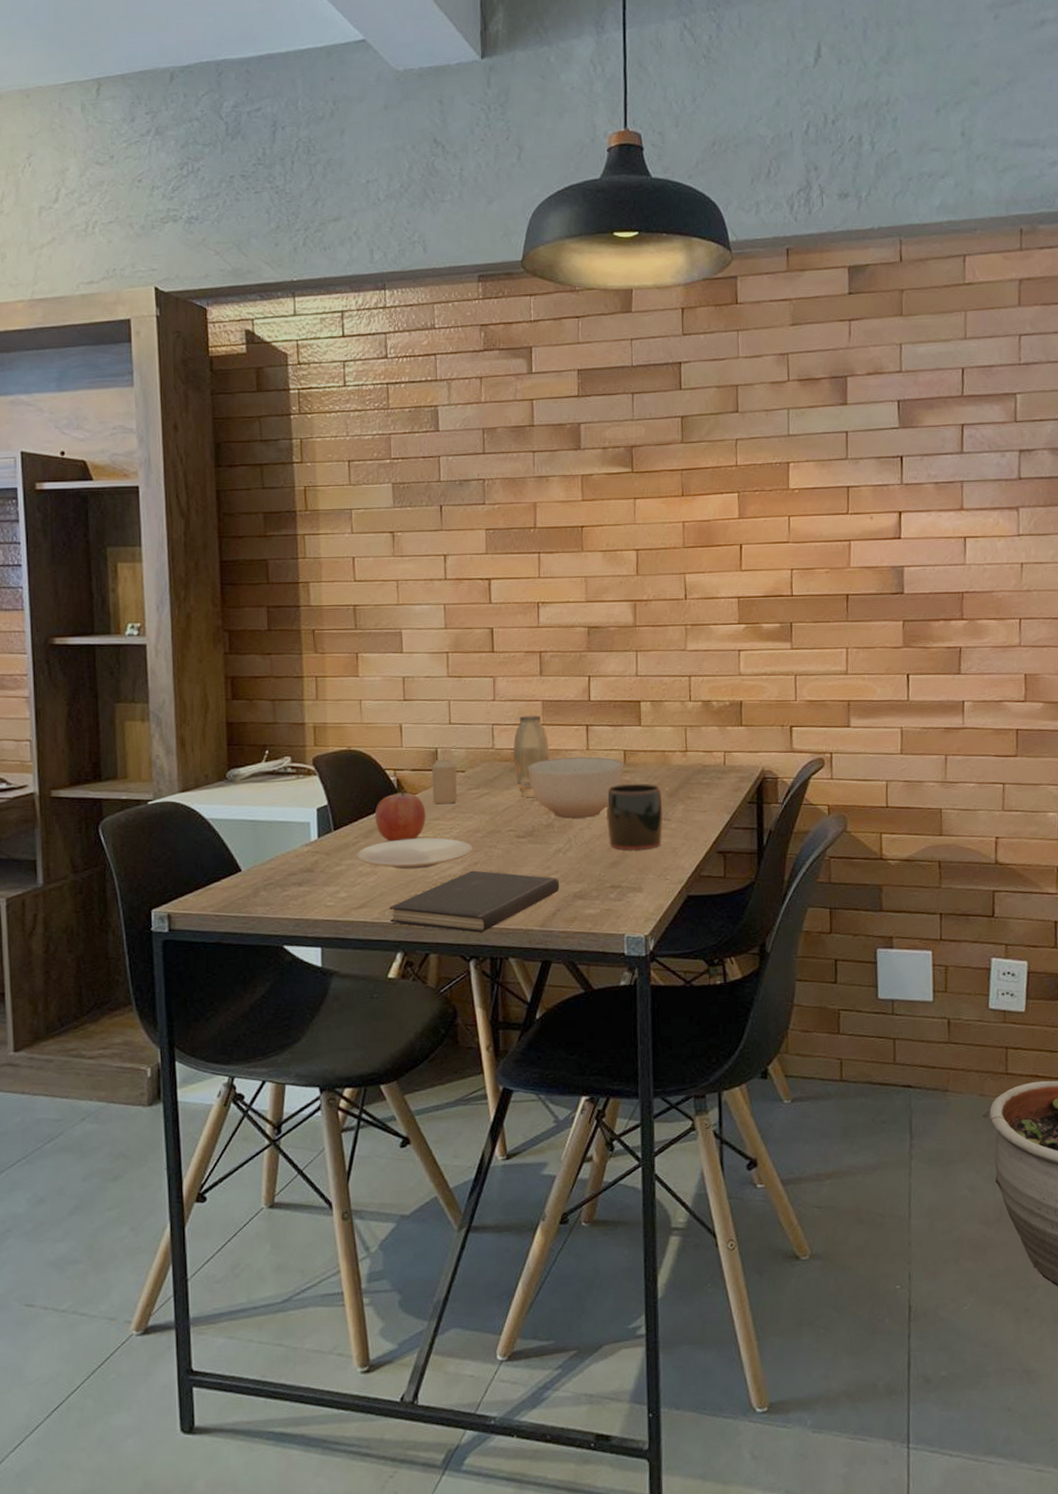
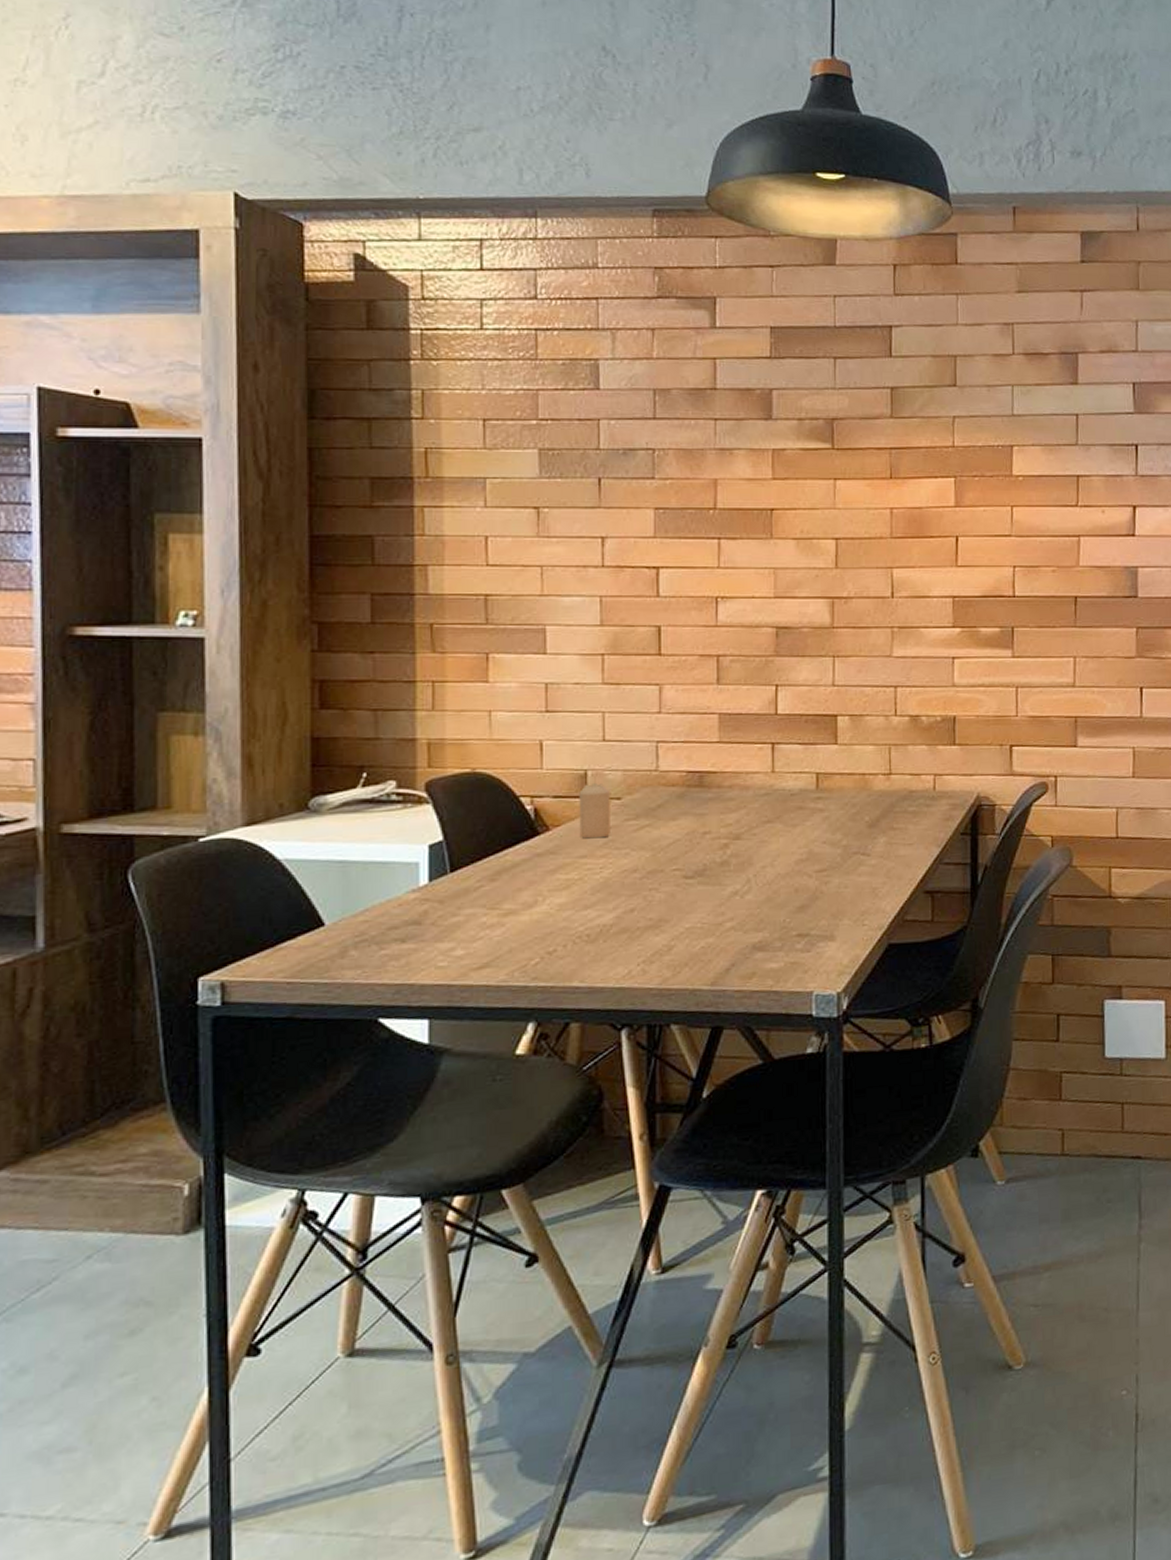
plate: present [357,837,472,870] -> none [480,879,628,919]
fruit: present [374,789,426,842] -> none [504,820,570,886]
hardcover book: present [389,870,560,933] -> none [520,918,736,995]
vase: present [513,715,549,797] -> none [682,730,726,829]
bowl: present [528,757,624,819] -> none [699,781,816,855]
mug: present [605,783,663,851] -> none [793,811,862,892]

